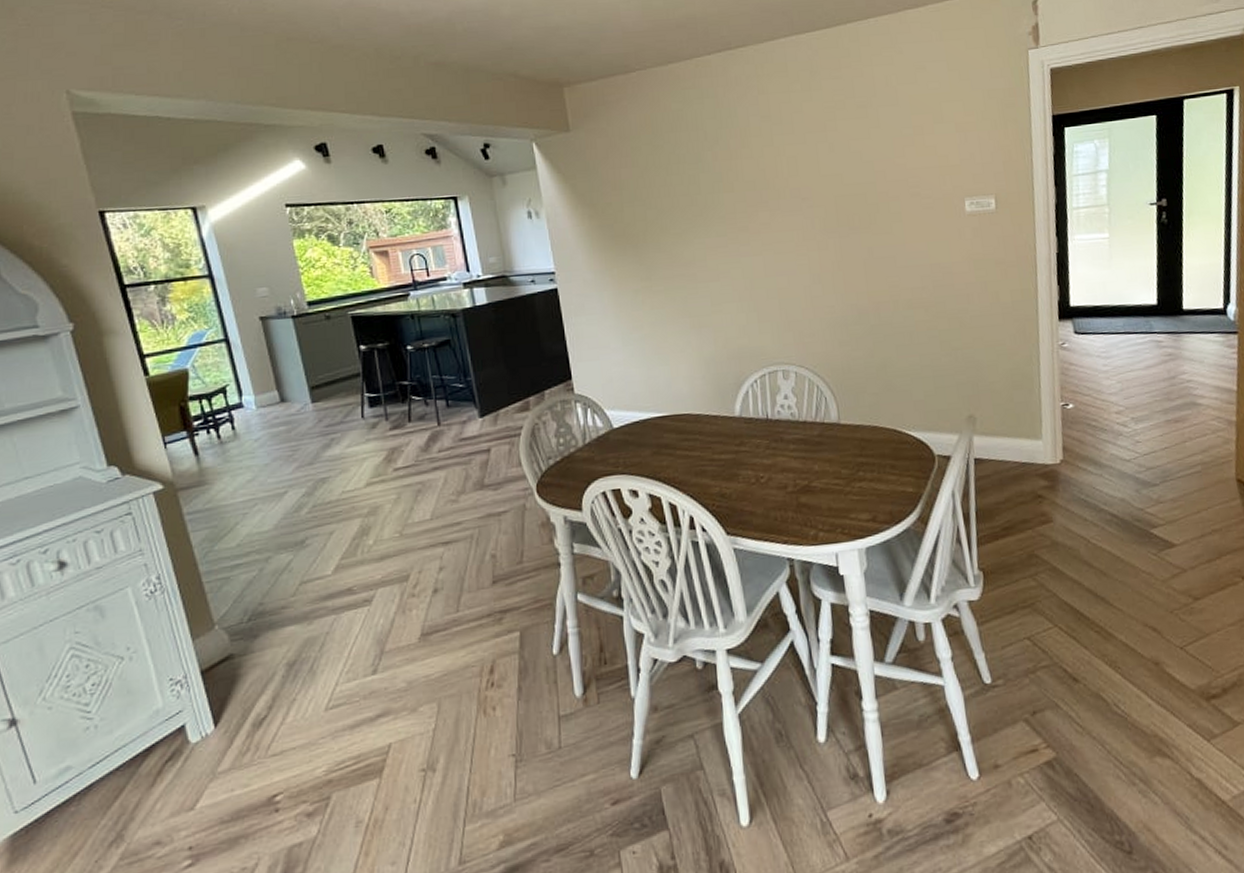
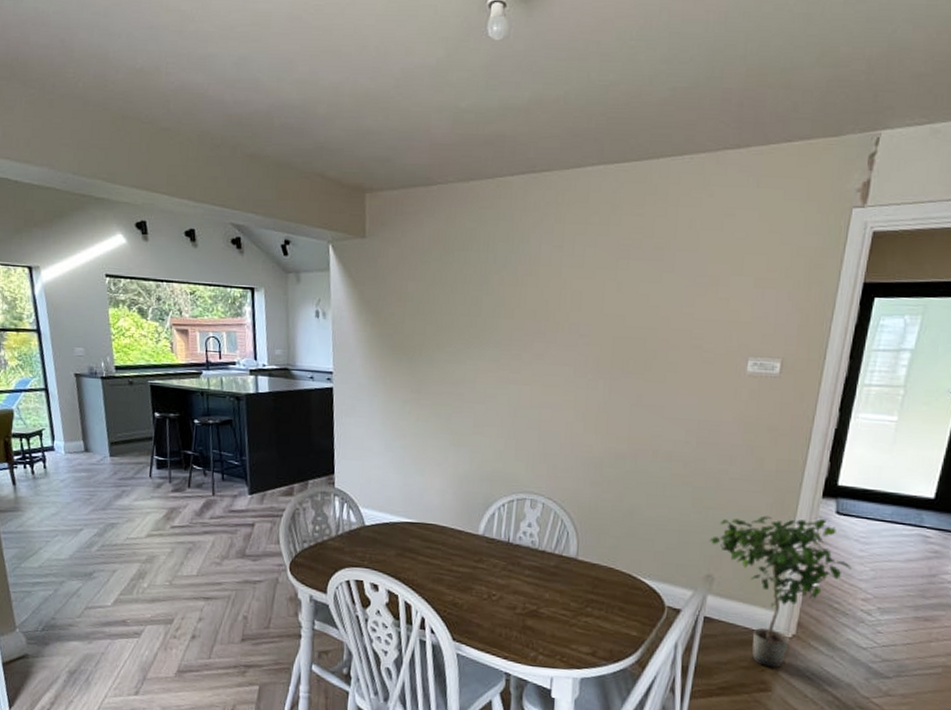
potted plant: none [964,340,1100,498] -> present [709,515,852,668]

